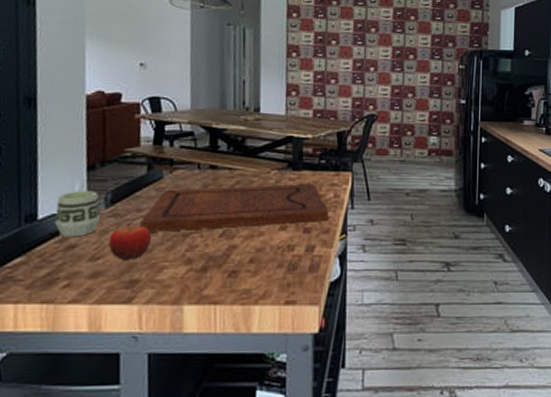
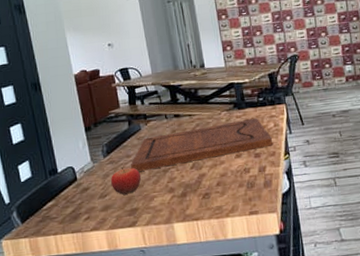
cup: present [55,190,101,238] -> none [69,146,102,183]

